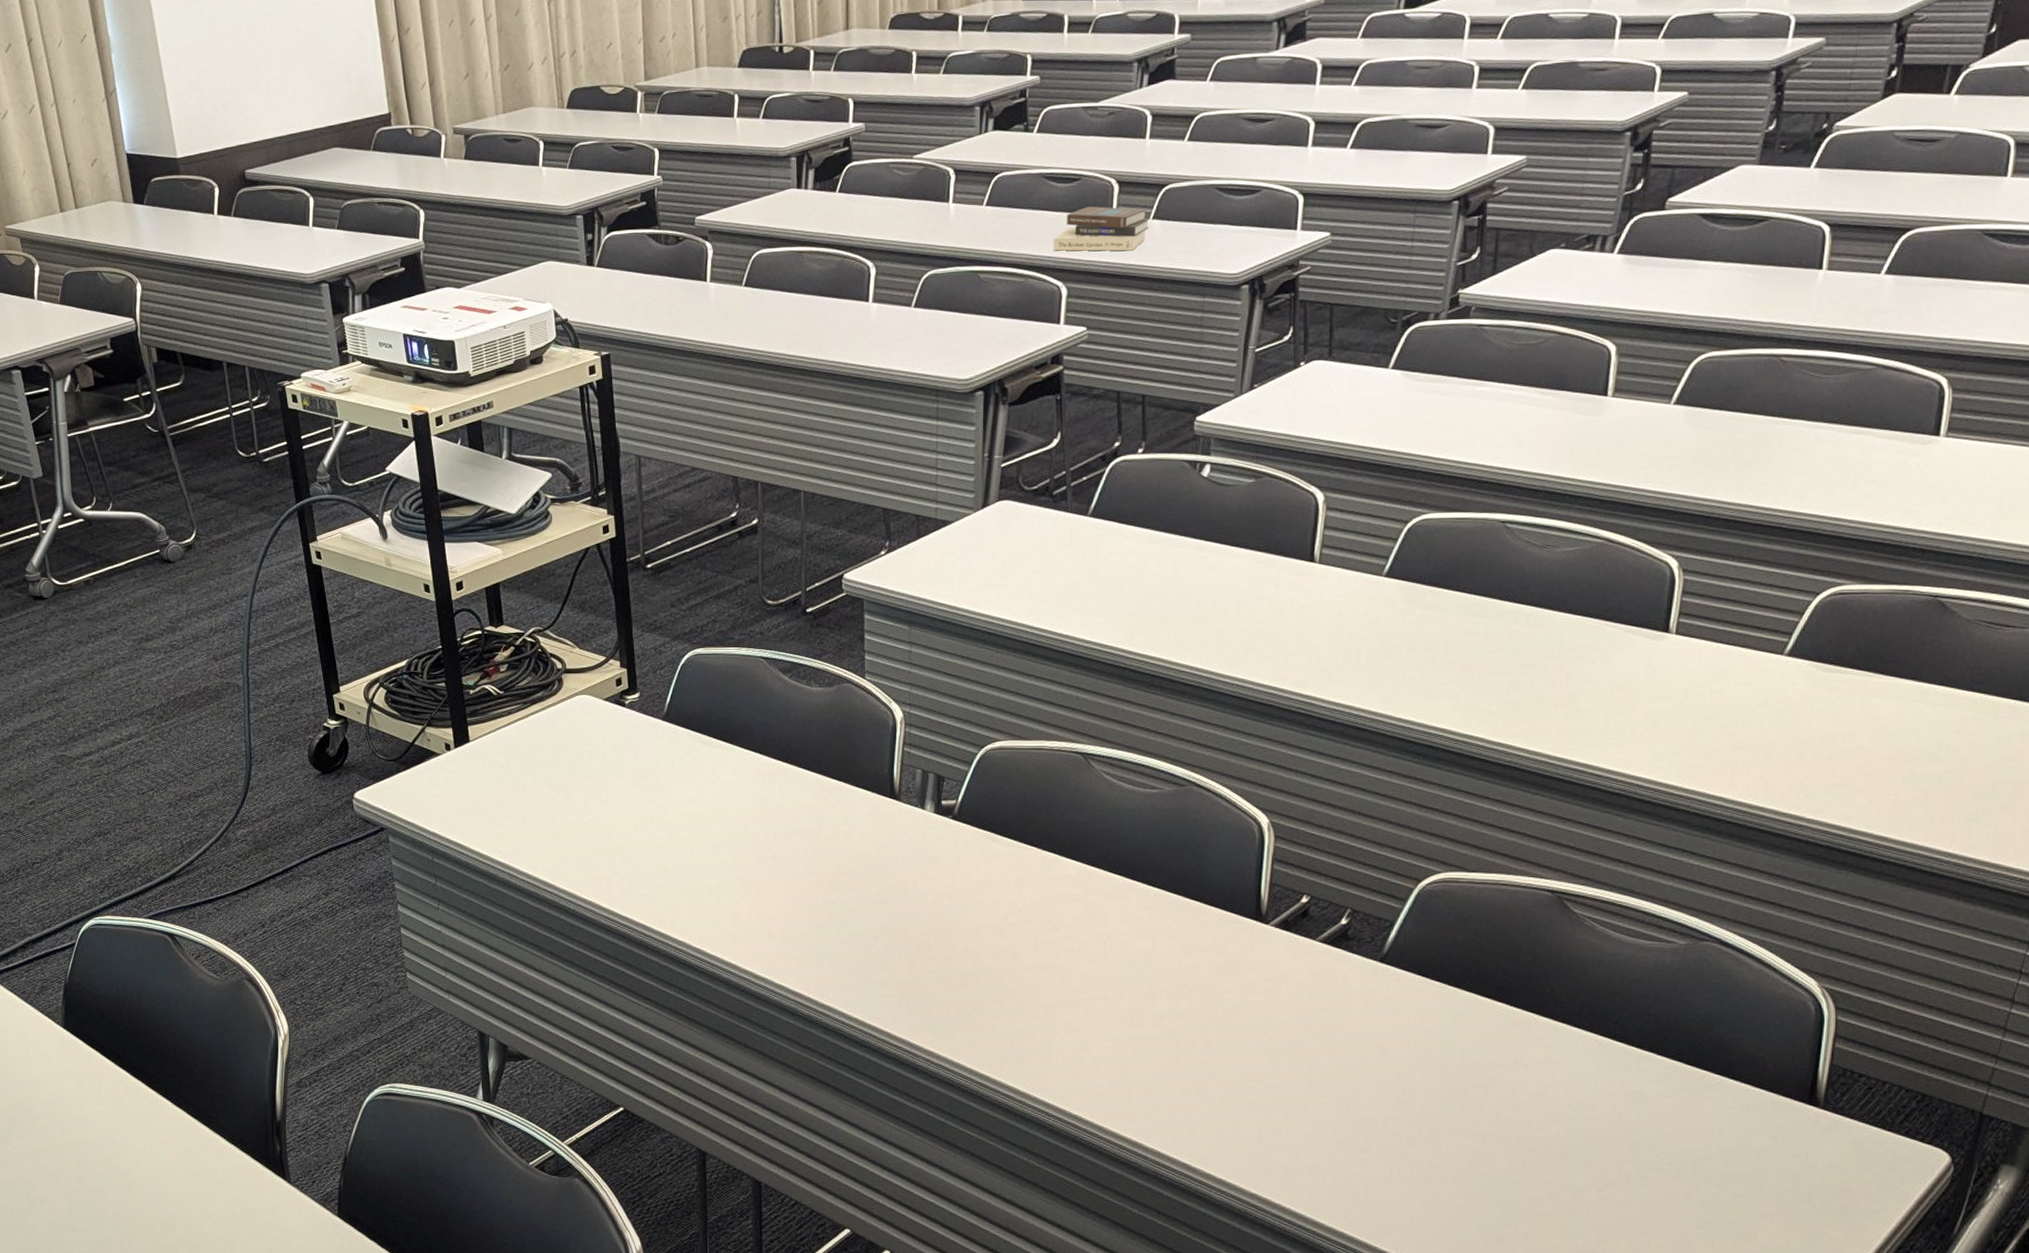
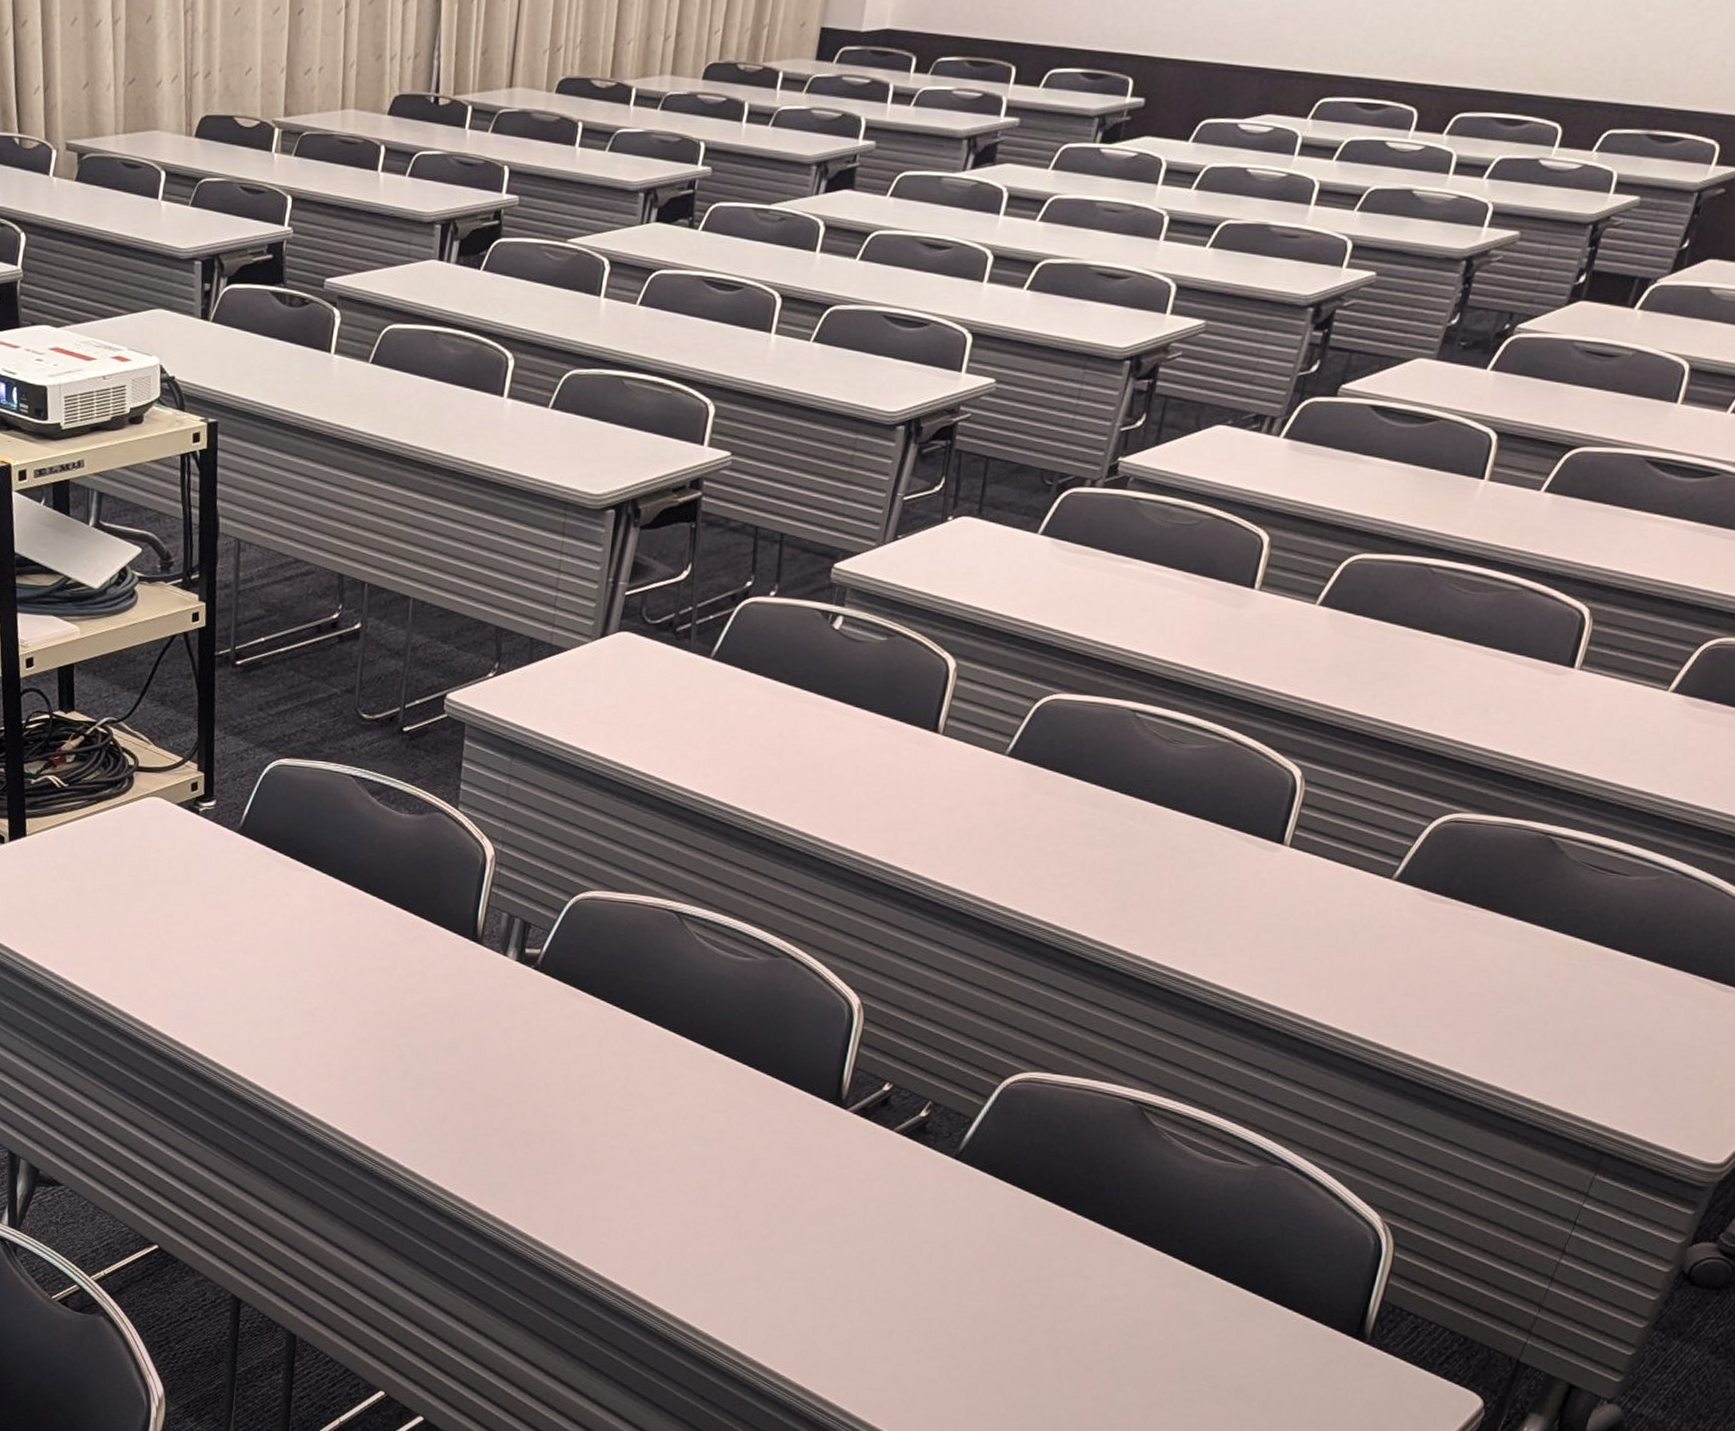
books: present [1054,206,1150,252] -> none [705,319,811,374]

